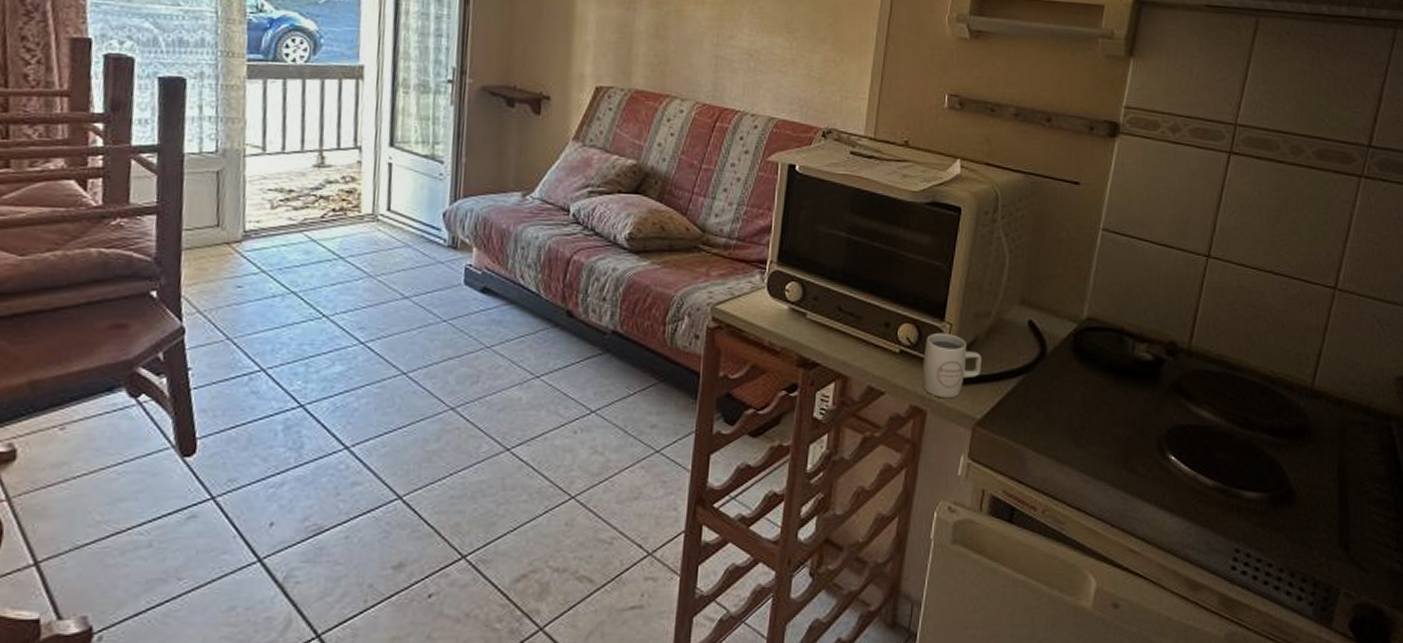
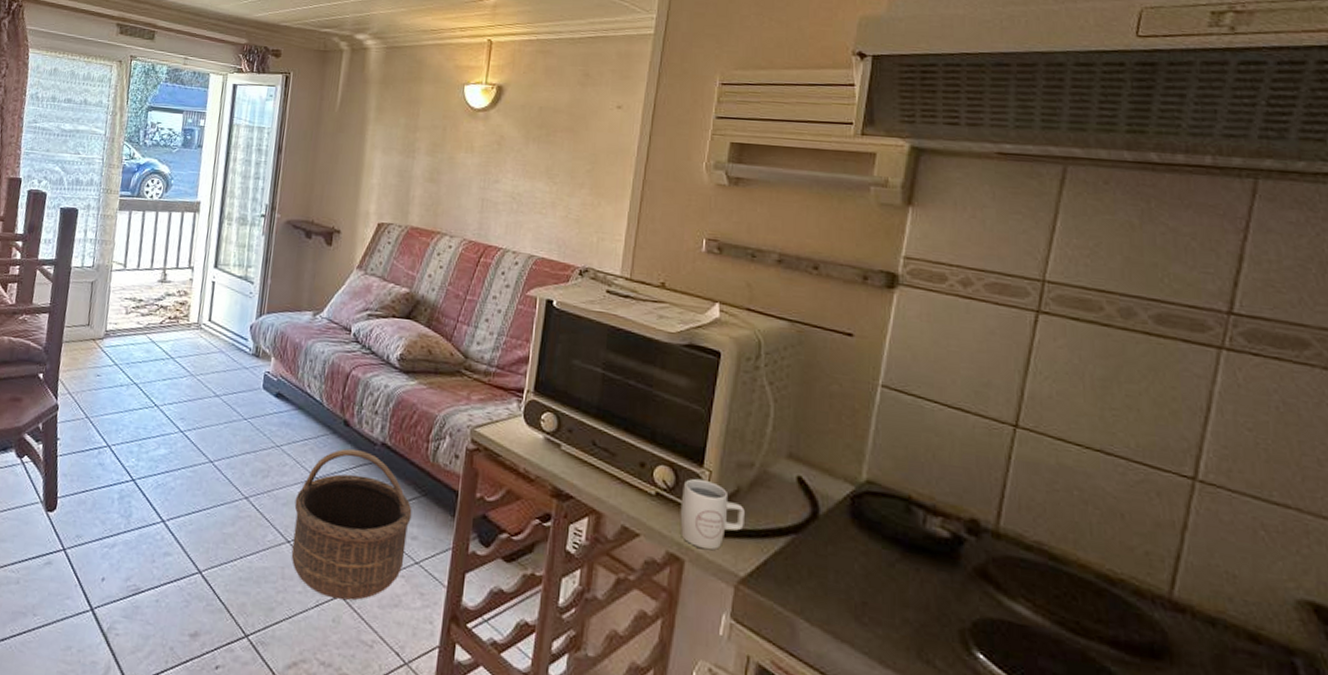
basket: none [512,342,650,502] -> present [291,448,412,601]

